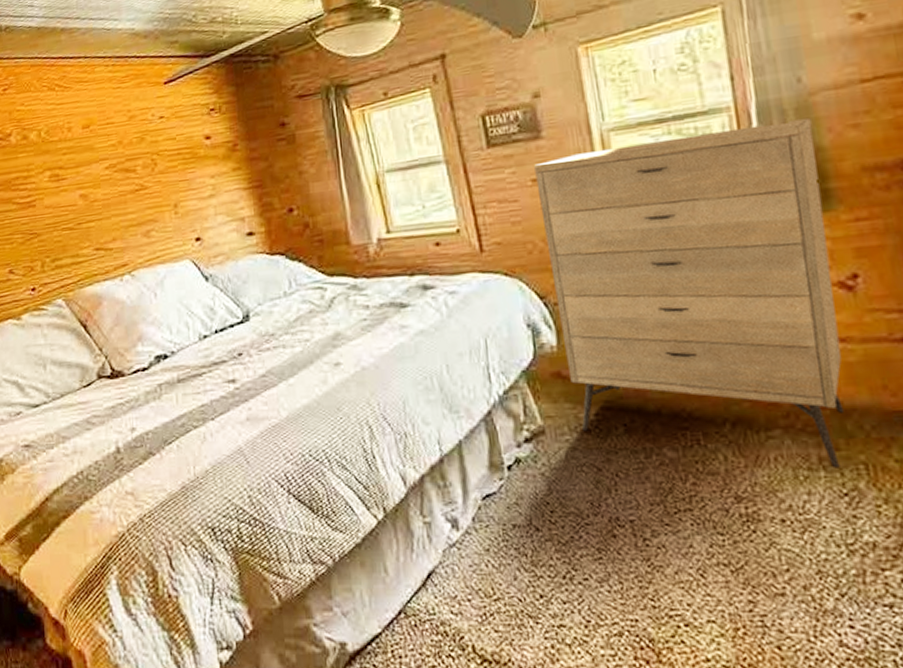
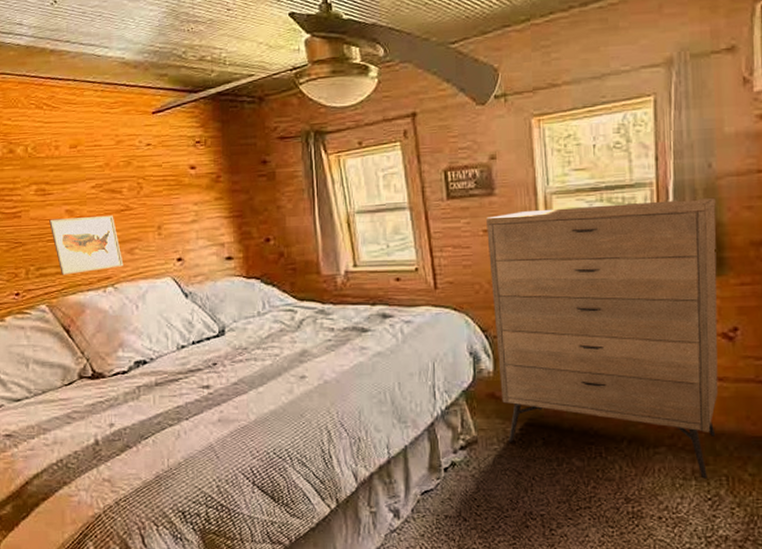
wall art: none [64,196,140,266] -> present [49,215,124,275]

